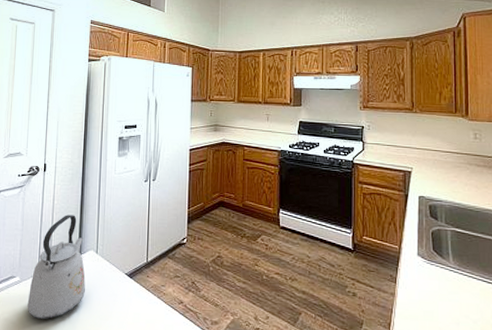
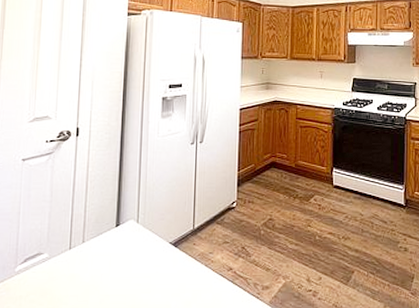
kettle: present [27,215,86,320] -> none [57,182,125,299]

